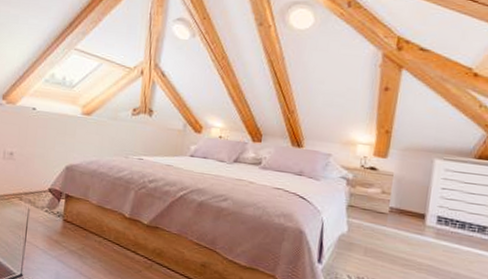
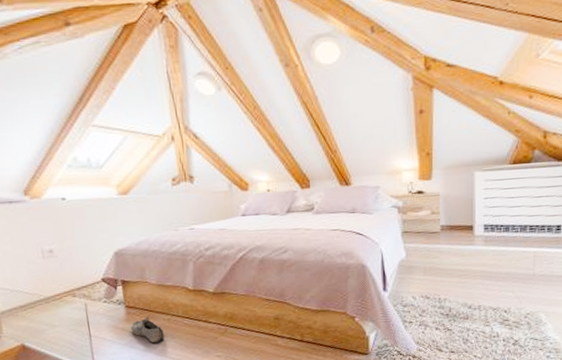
shoe: none [63,233,93,263] -> present [130,315,165,344]

